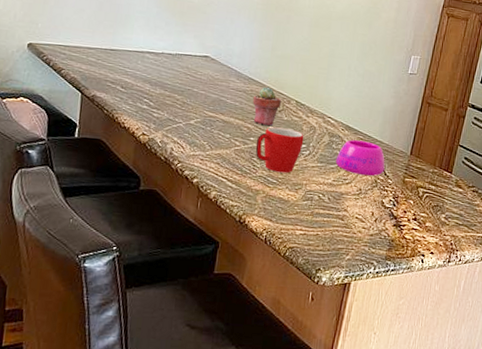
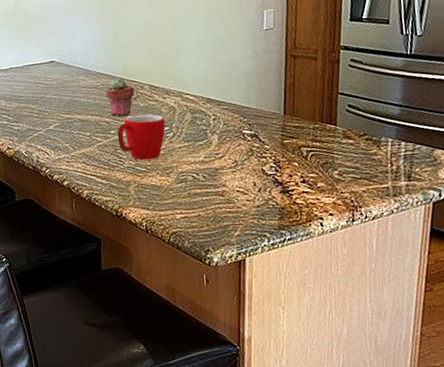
bowl: present [335,140,385,176] -> none [202,110,258,147]

